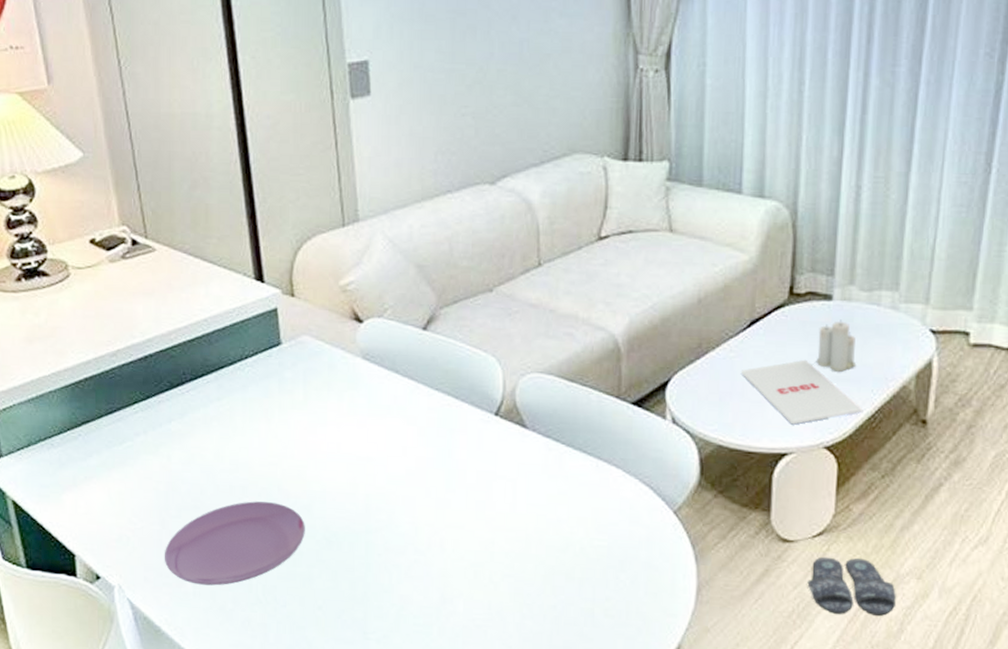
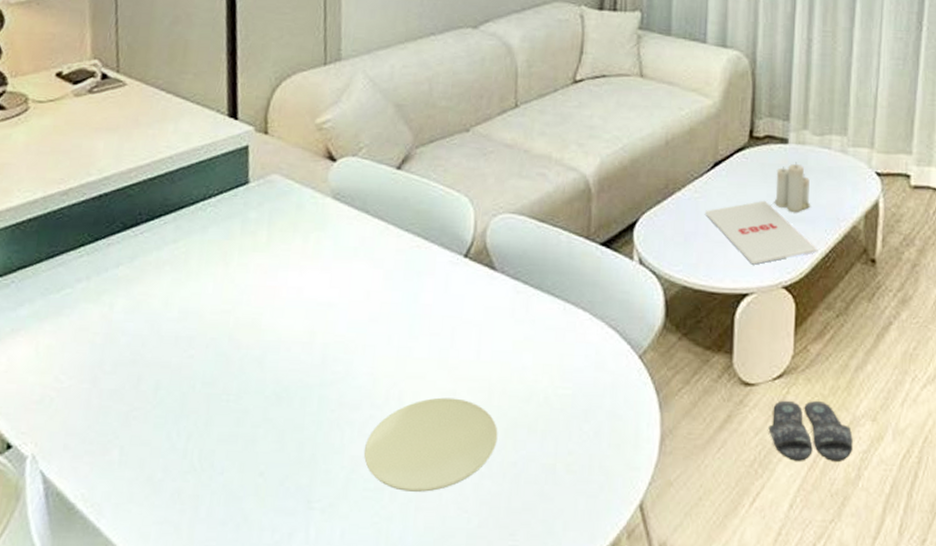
plate: present [164,501,305,586] -> none [90,353,255,452]
plate: none [412,545,537,629] -> present [364,397,498,492]

